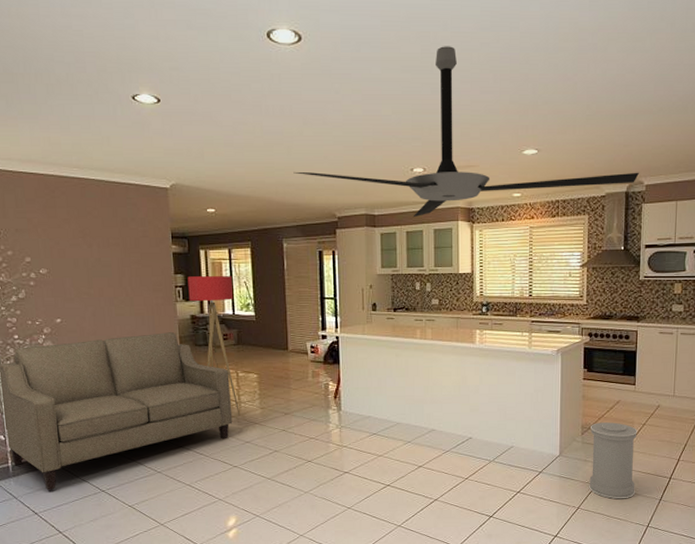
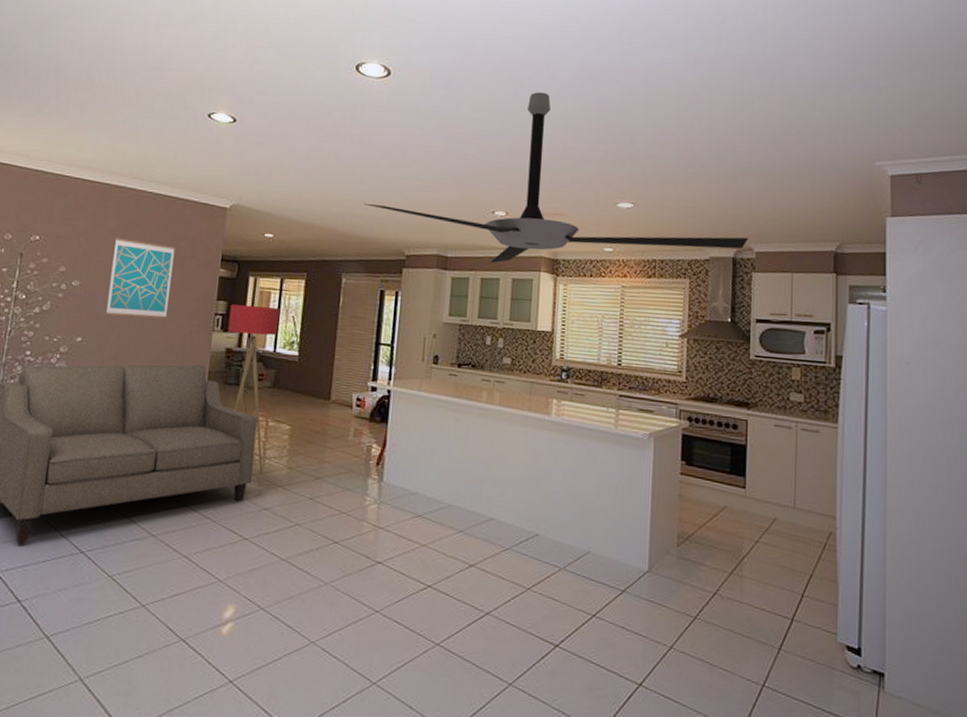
wall art: none [71,226,133,296] -> present [106,238,176,319]
trash can: present [589,422,637,499] -> none [686,532,748,642]

